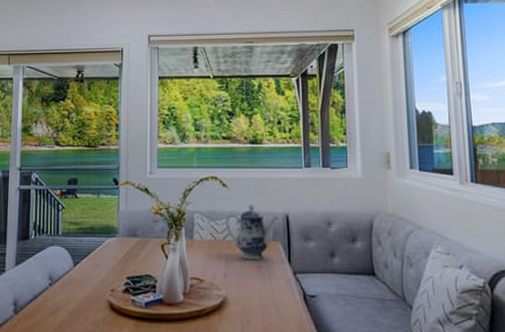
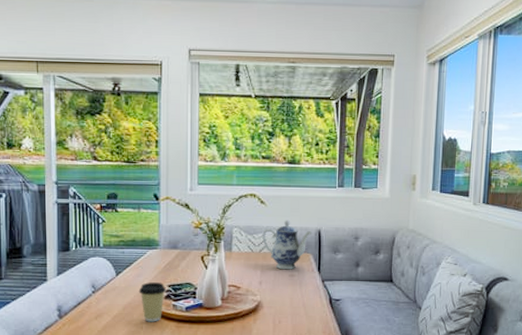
coffee cup: none [96,274,126,320] -> present [138,282,167,322]

